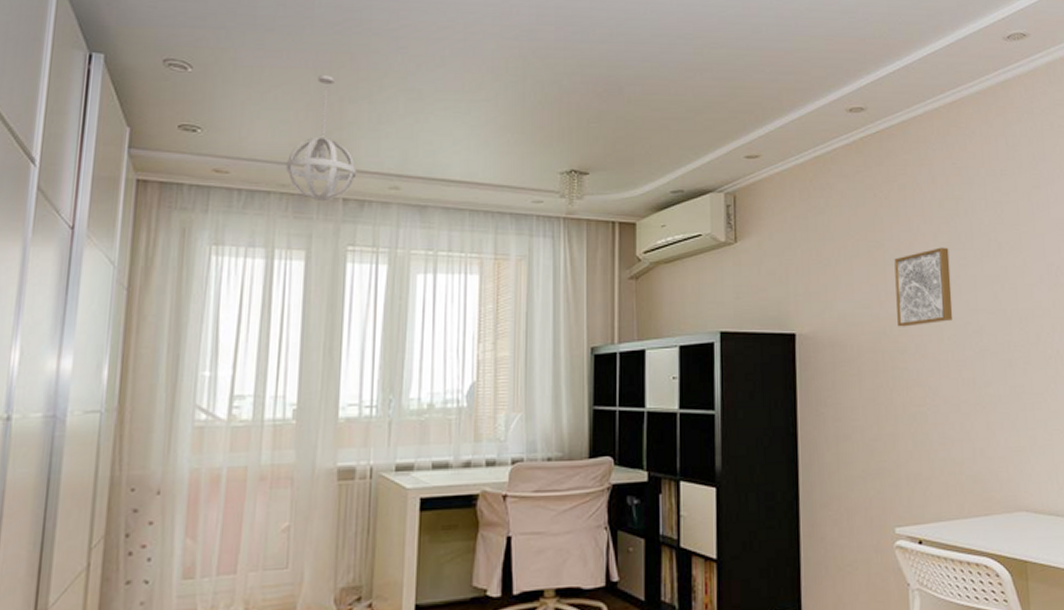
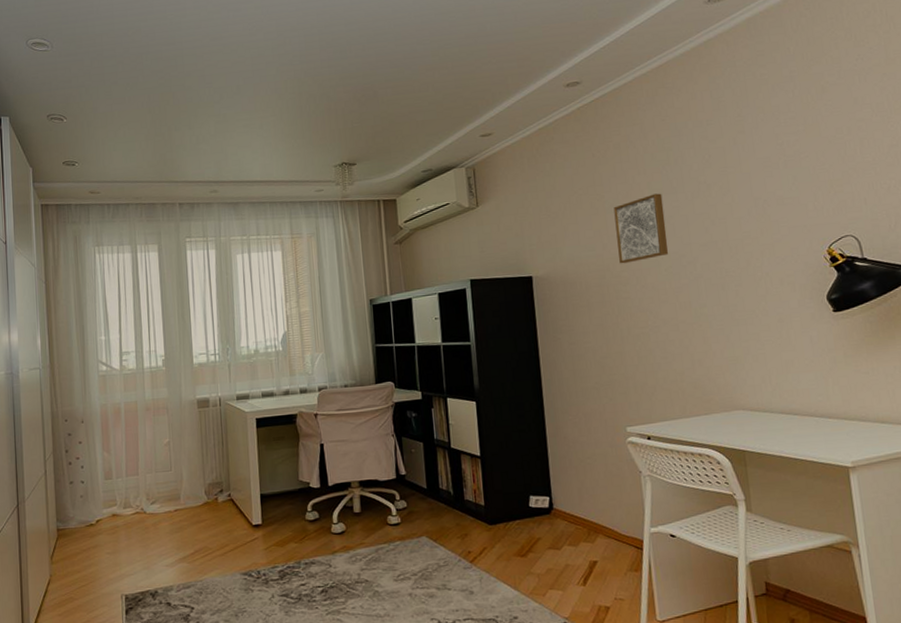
pendant light: present [285,75,357,201] -> none [137,112,187,207]

